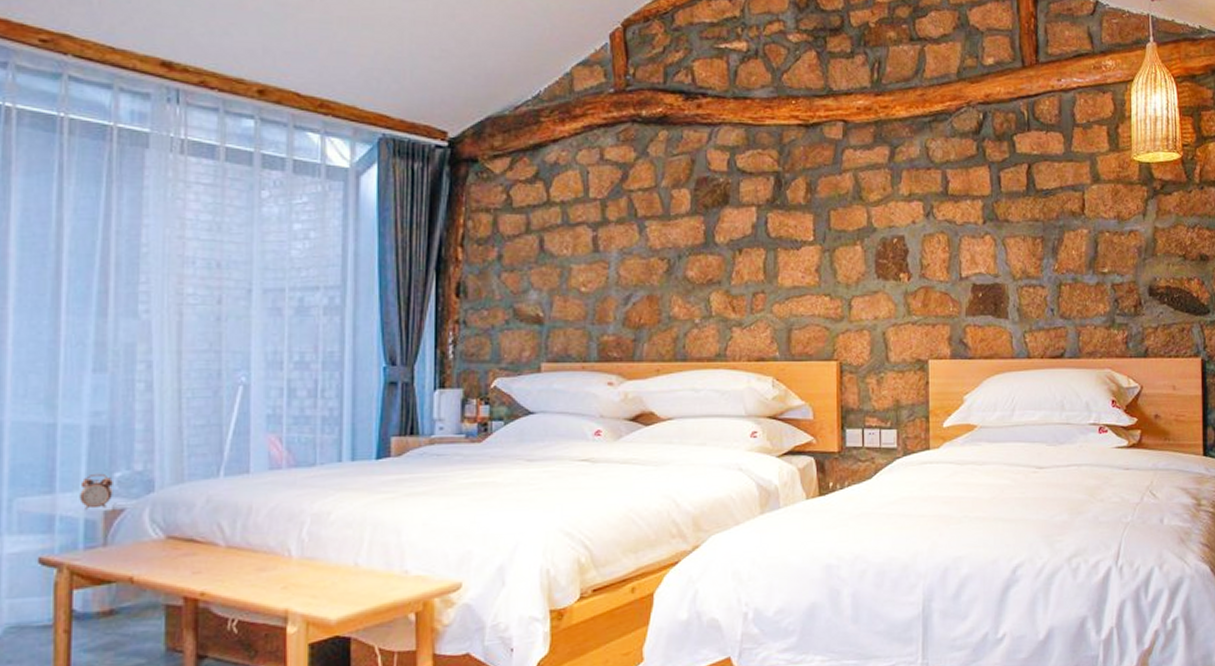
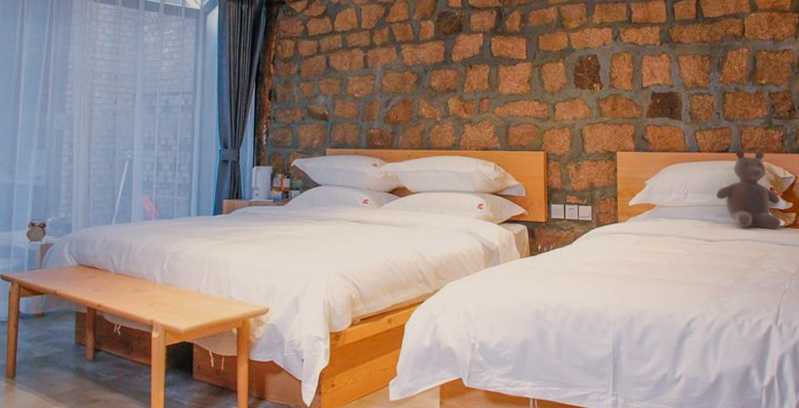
bear: none [1048,354,1123,451] -> present [716,149,781,230]

